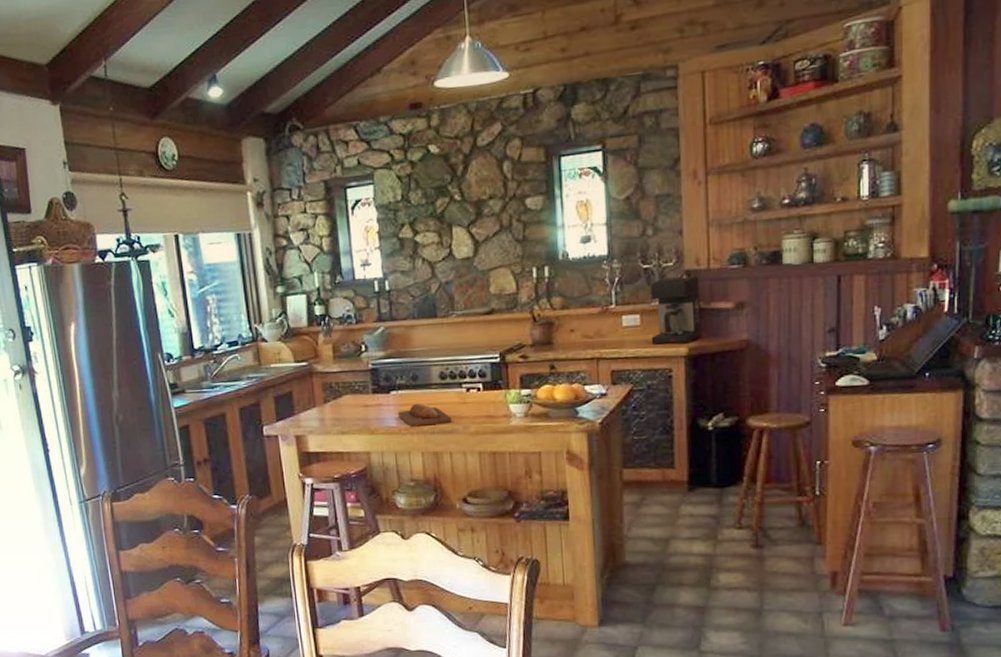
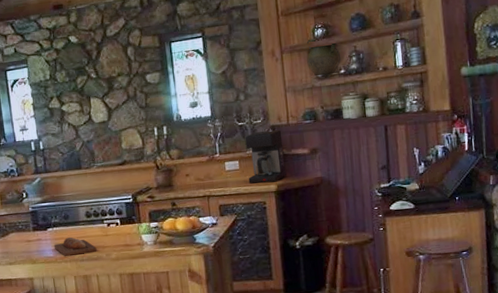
ceramic jug: none [740,155,785,207] -> present [307,38,340,77]

